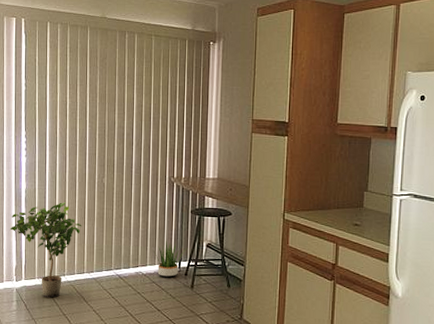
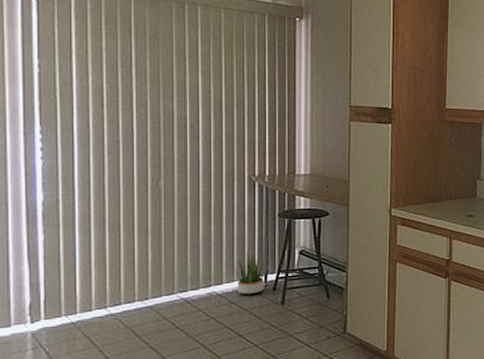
potted plant: present [10,202,82,298] -> none [19,214,130,339]

